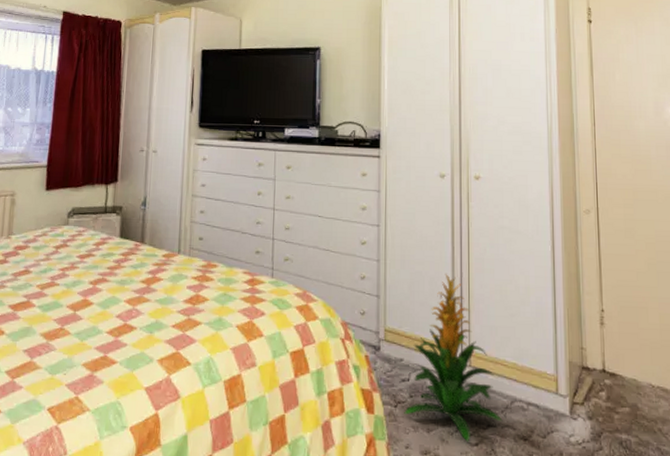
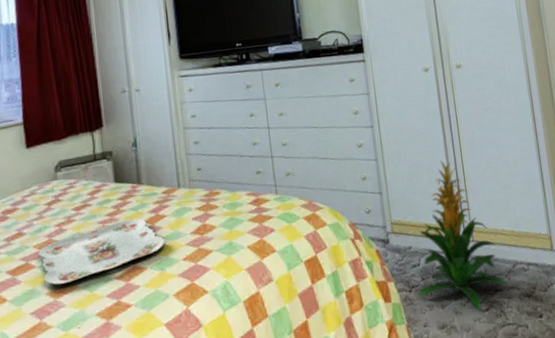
serving tray: none [40,276,157,329] -> present [38,218,164,285]

